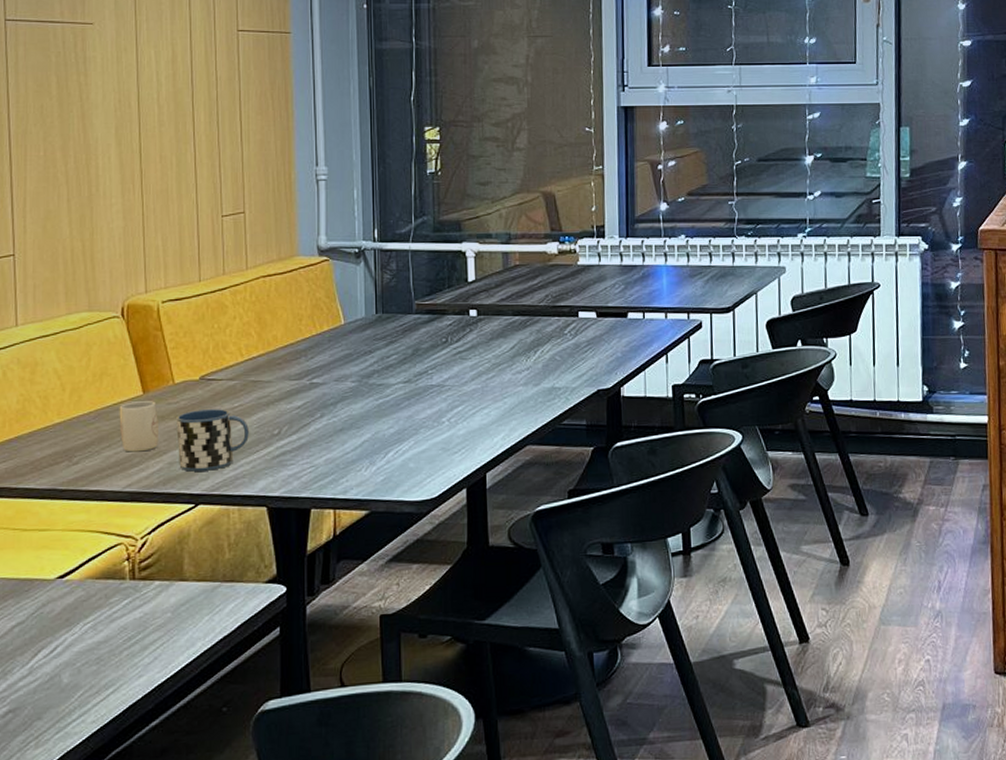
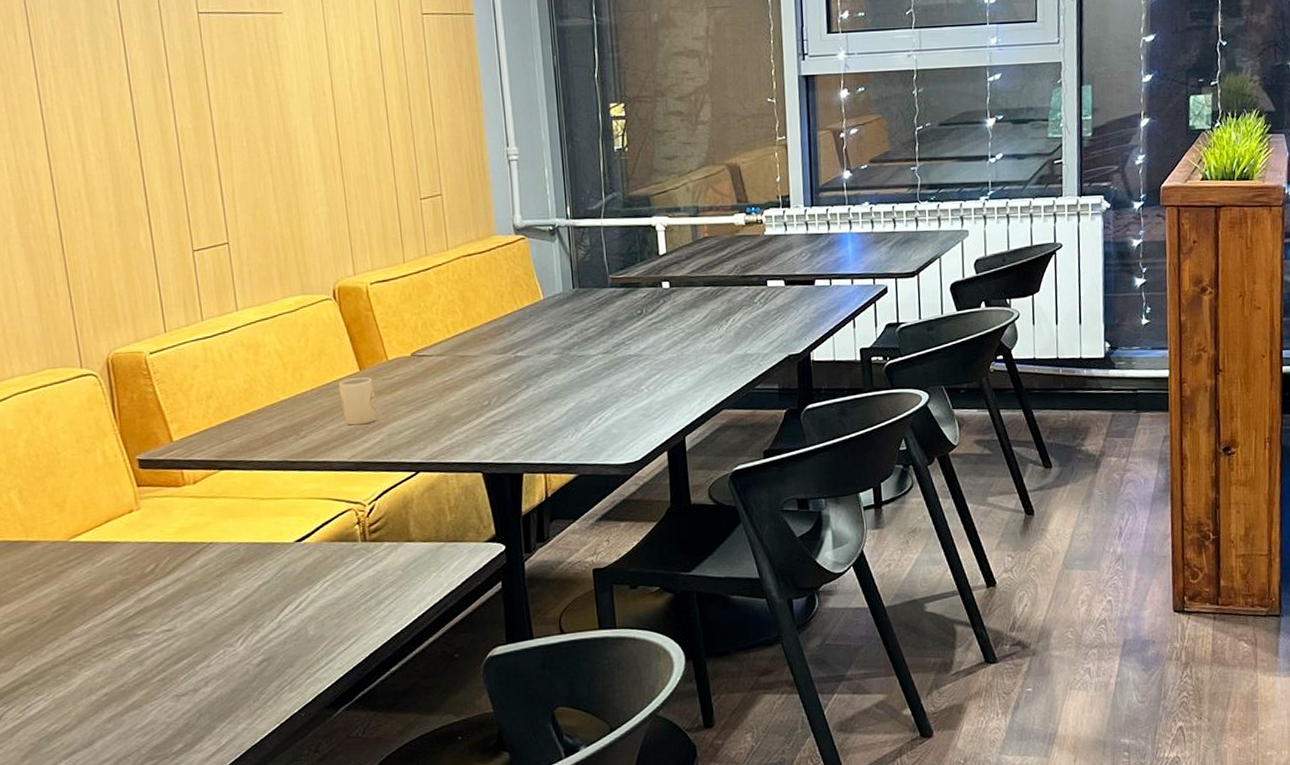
cup: present [176,409,250,472] -> none [392,383,462,442]

